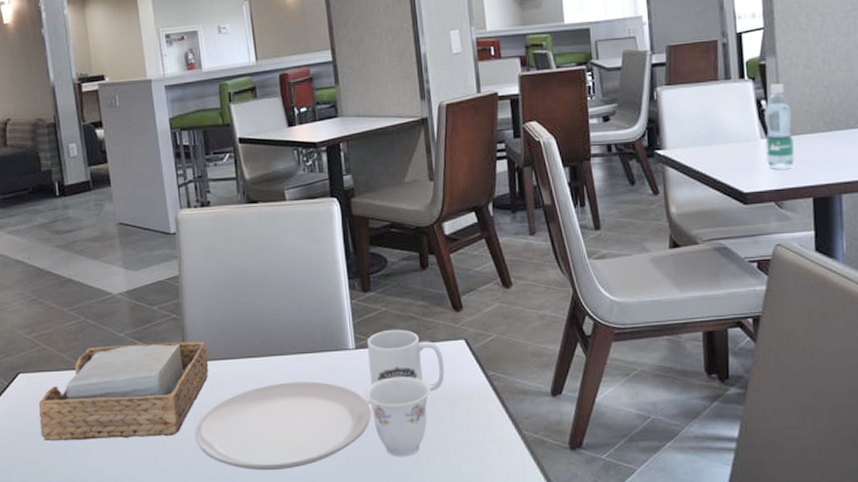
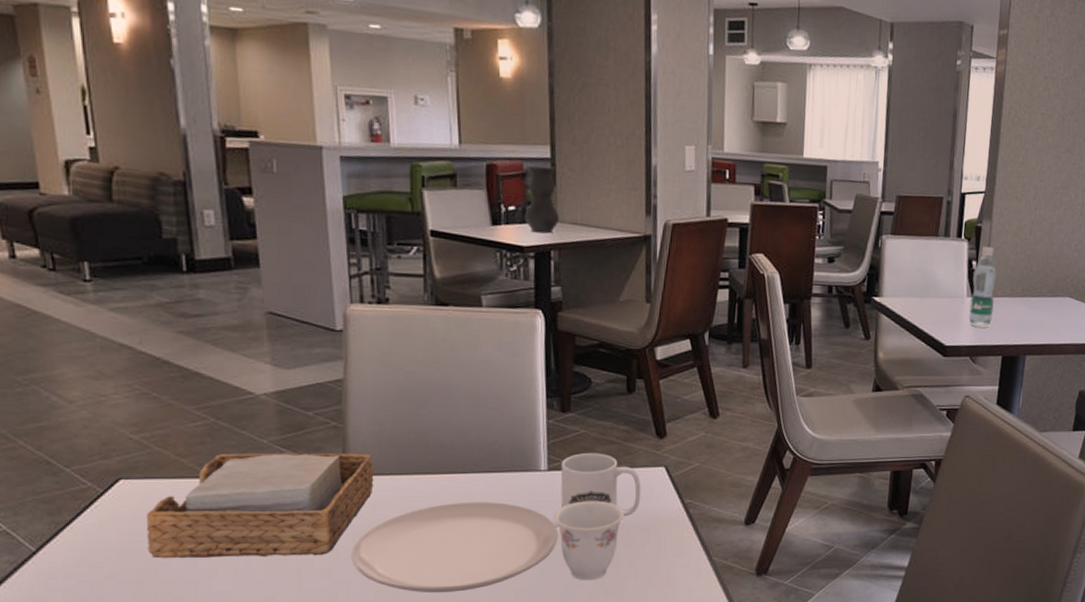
vase: none [313,68,345,129] -> present [524,165,560,234]

